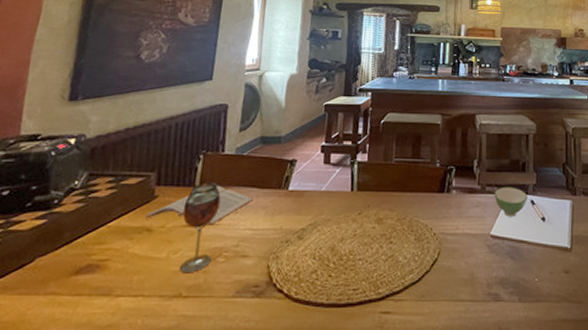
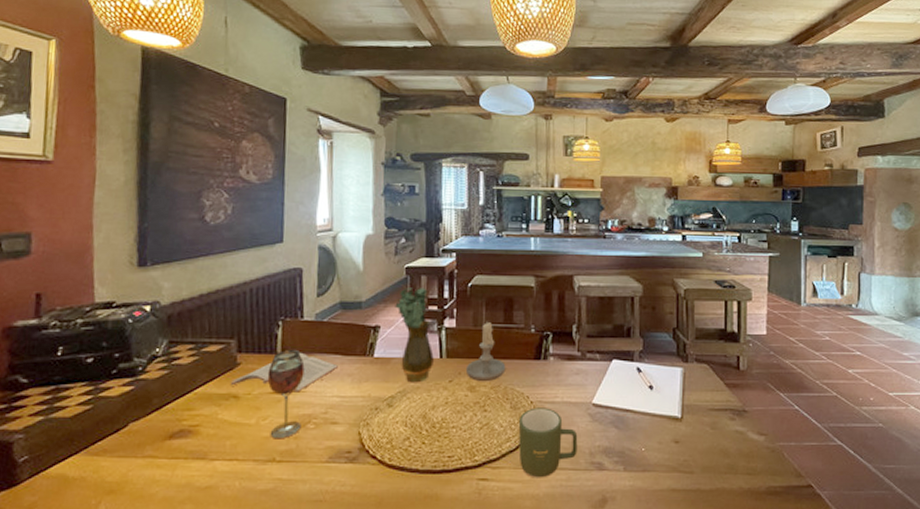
vase: none [312,121,345,216] -> present [395,284,434,383]
candle: none [374,156,412,215] -> present [465,321,506,382]
mug: none [420,239,477,311] -> present [518,407,578,478]
bowl: present [494,187,528,217] -> none [595,353,633,385]

